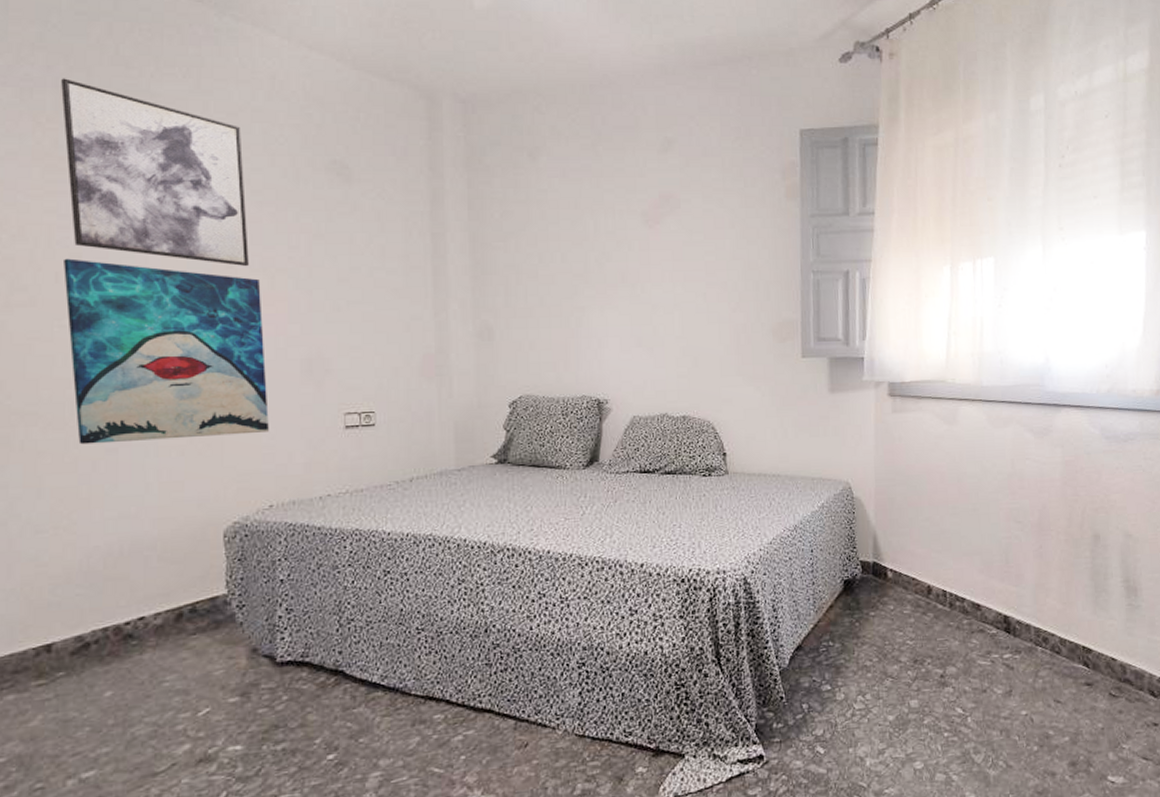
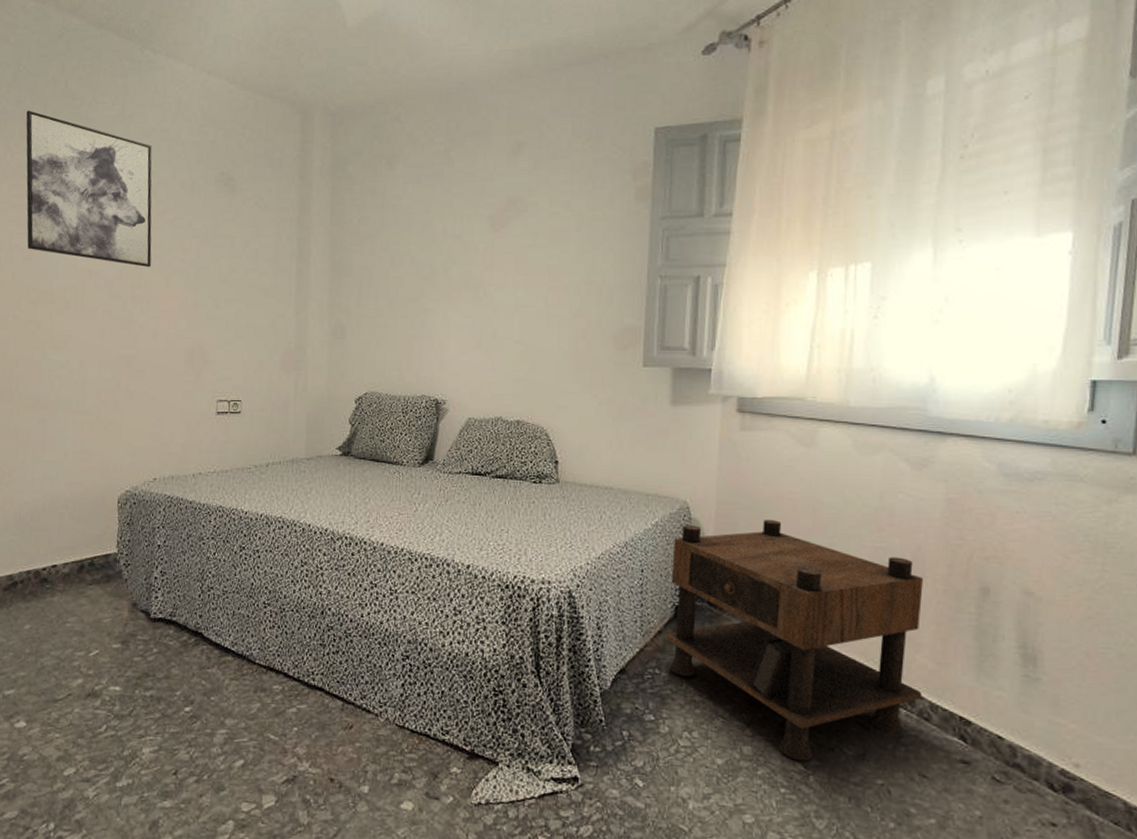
wall art: present [64,258,269,445] -> none [18,260,159,416]
nightstand: none [837,492,1054,706] -> present [666,520,924,761]

